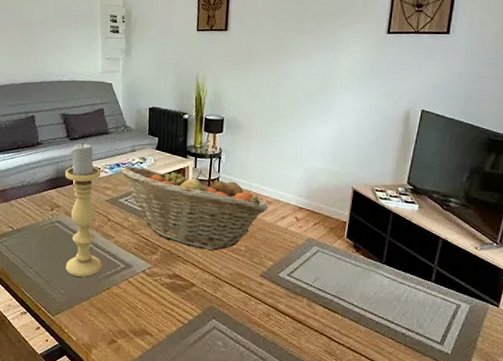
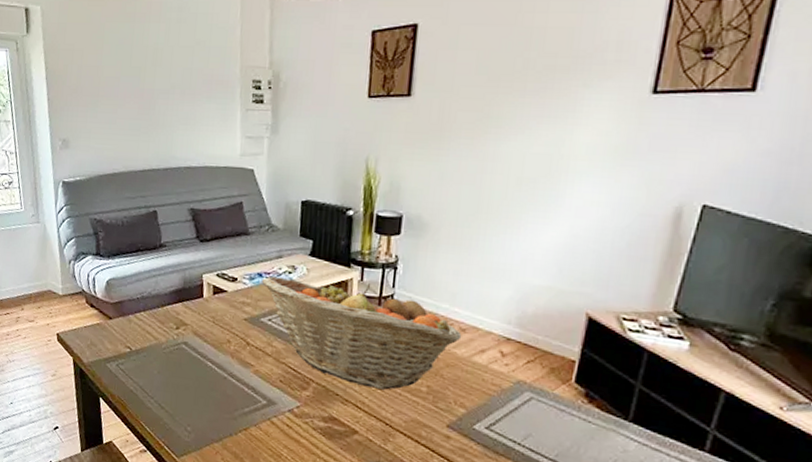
candle holder: present [65,142,102,277] -> none [193,245,239,413]

